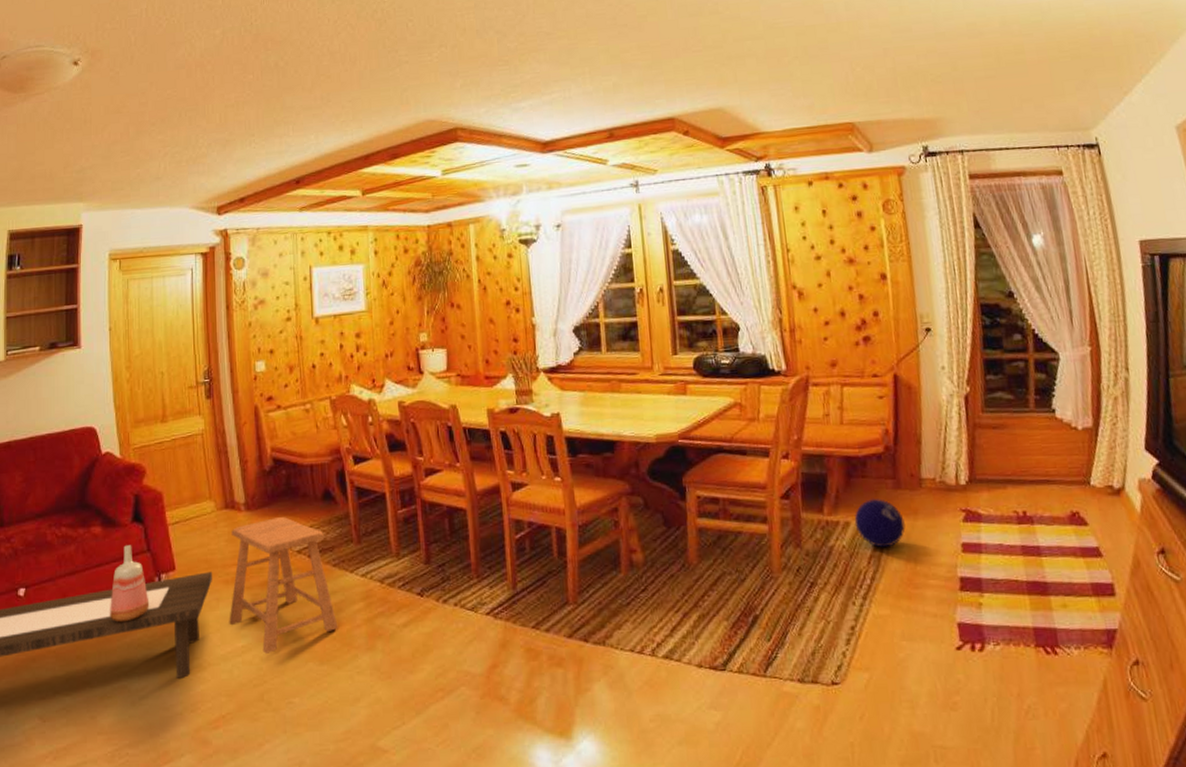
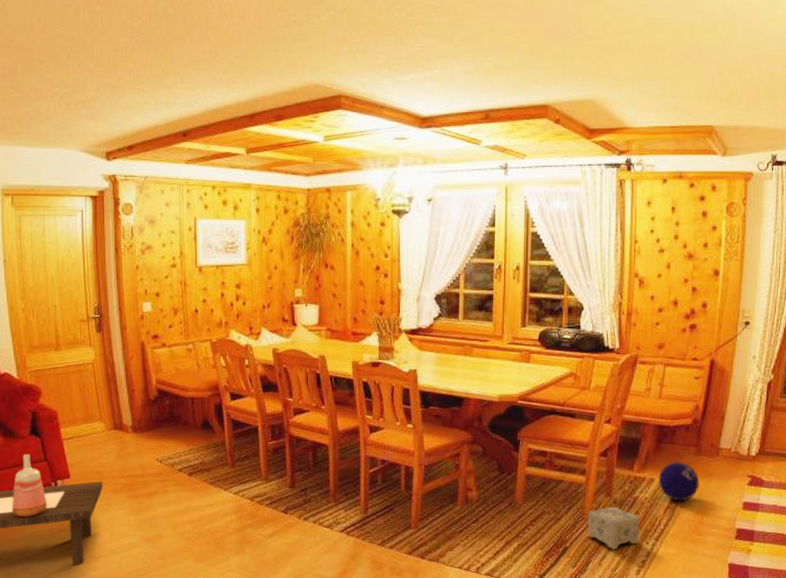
stool: present [229,517,338,654] -> none [117,440,213,550]
planter: none [777,560,843,615] -> present [588,507,640,550]

